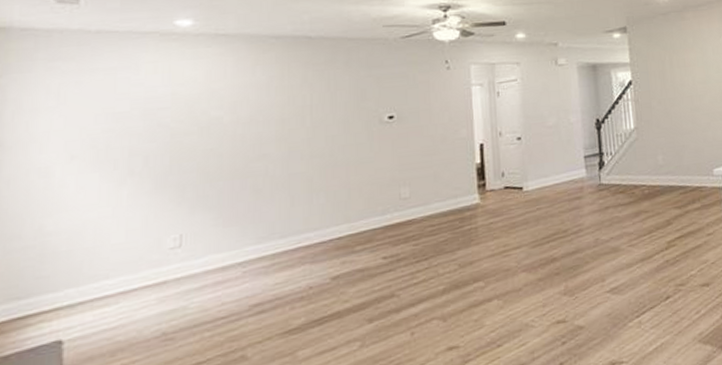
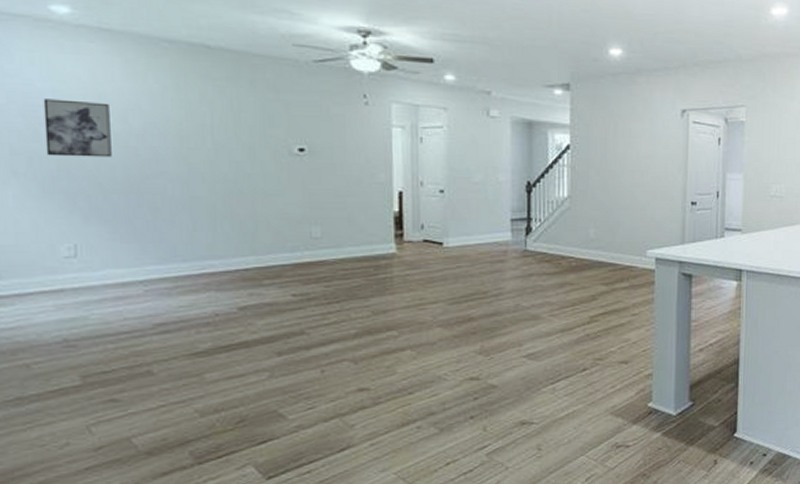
wall art: none [161,98,221,154] -> present [43,99,112,158]

